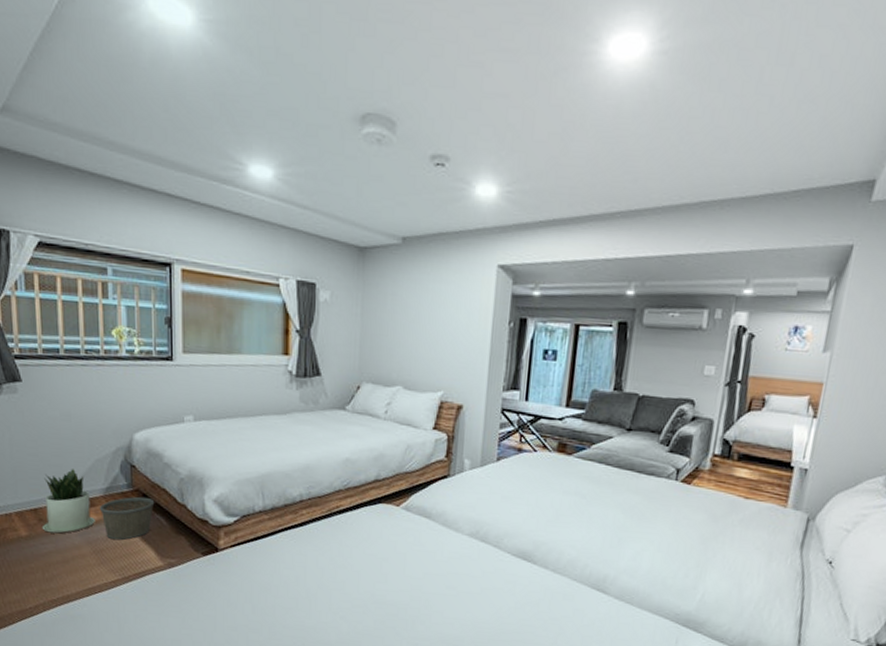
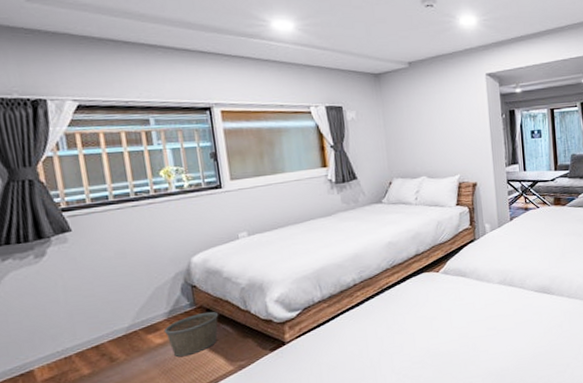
planter: present [41,469,95,534] -> none [104,301,161,366]

